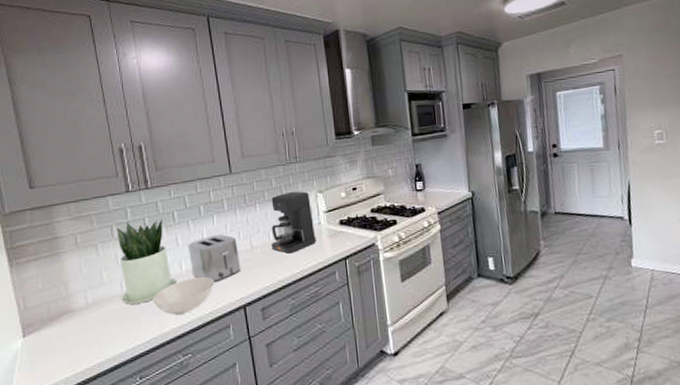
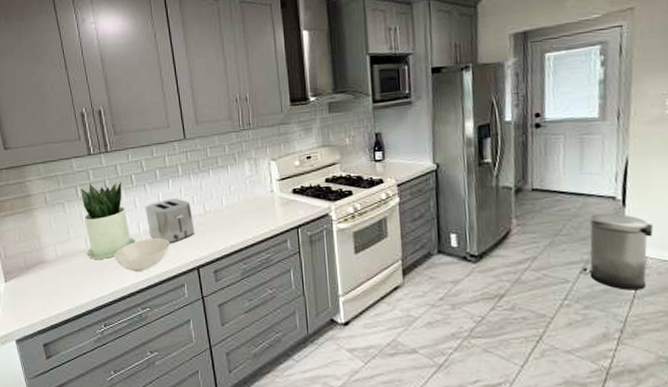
coffee maker: present [271,191,317,254] -> none [223,158,269,220]
pedal bin: none [600,232,656,302] -> present [580,213,653,291]

